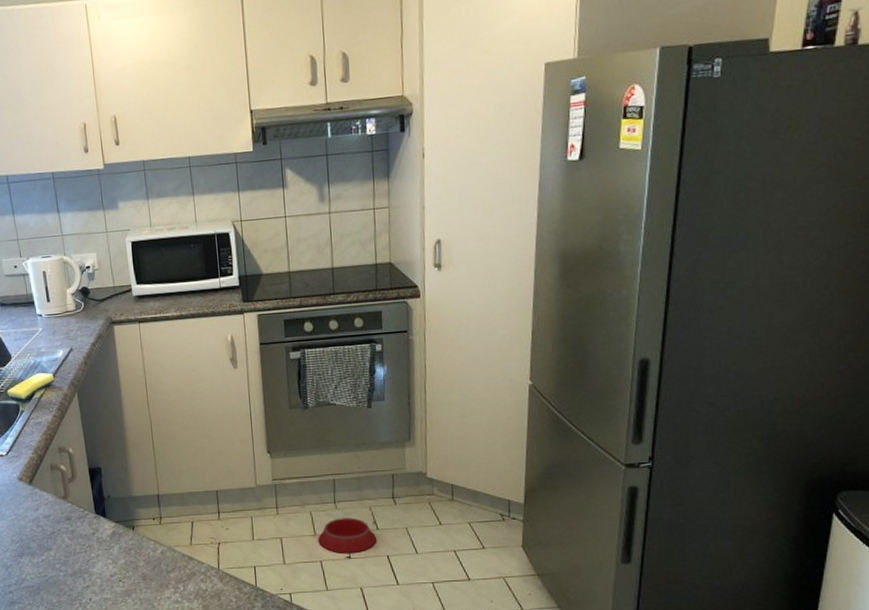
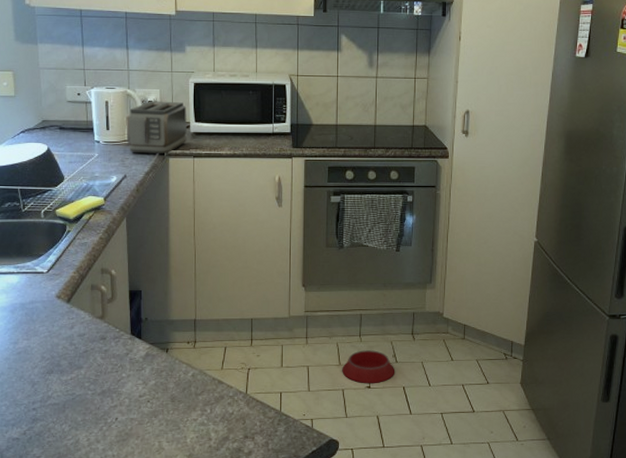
toaster: none [65,264,130,324] -> present [126,101,187,154]

